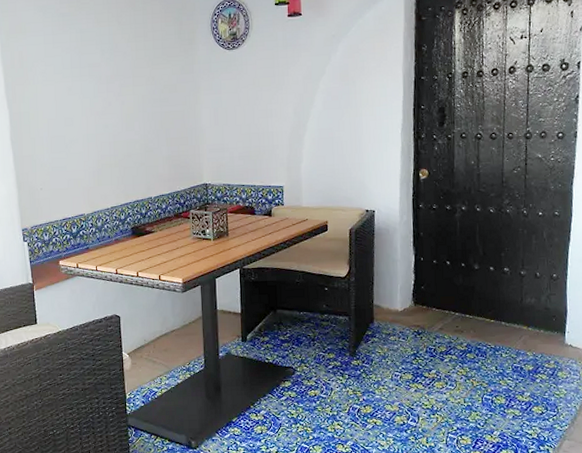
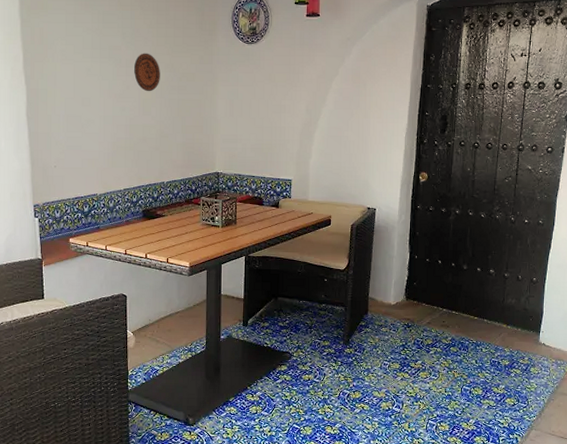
decorative plate: none [115,67,142,107] -> present [134,53,160,92]

